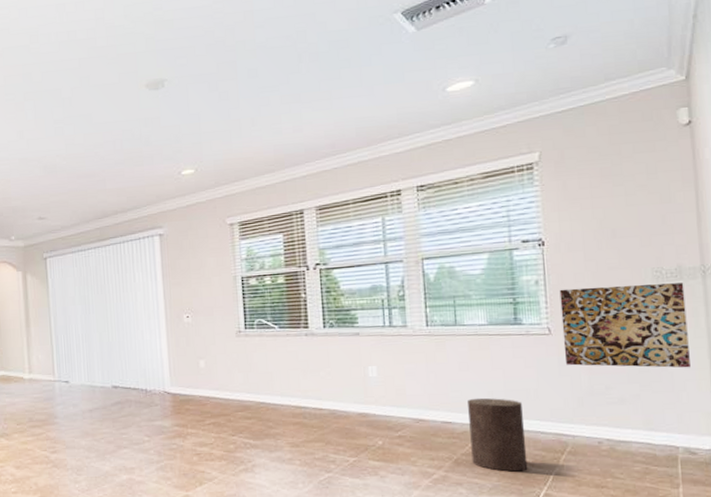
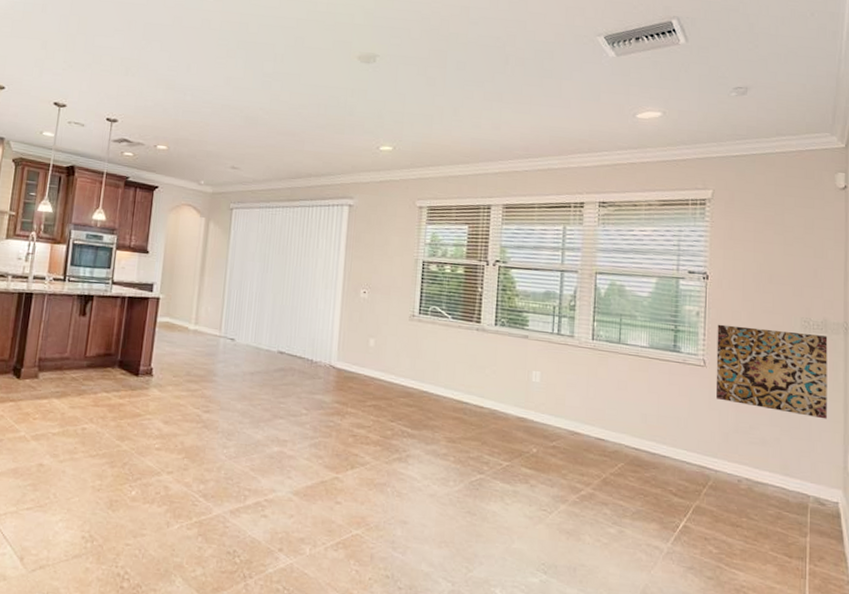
stool: present [468,397,528,472] -> none [619,418,672,500]

